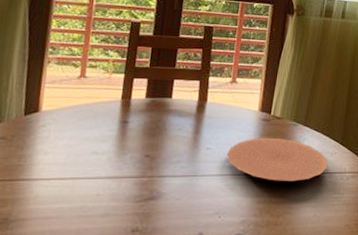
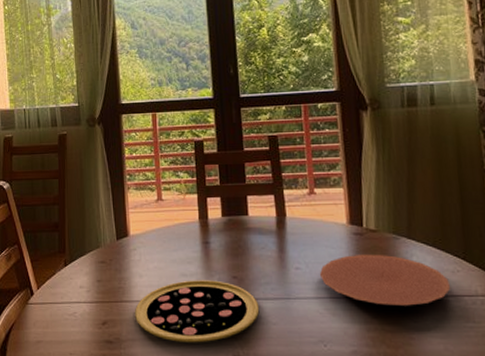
pizza: none [31,158,166,220] -> present [135,280,260,343]

